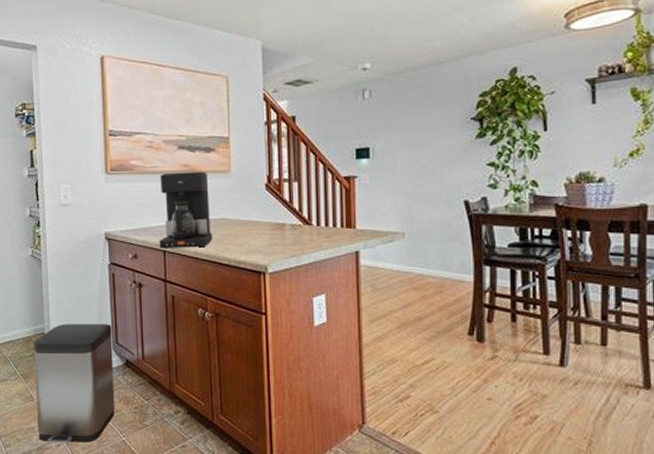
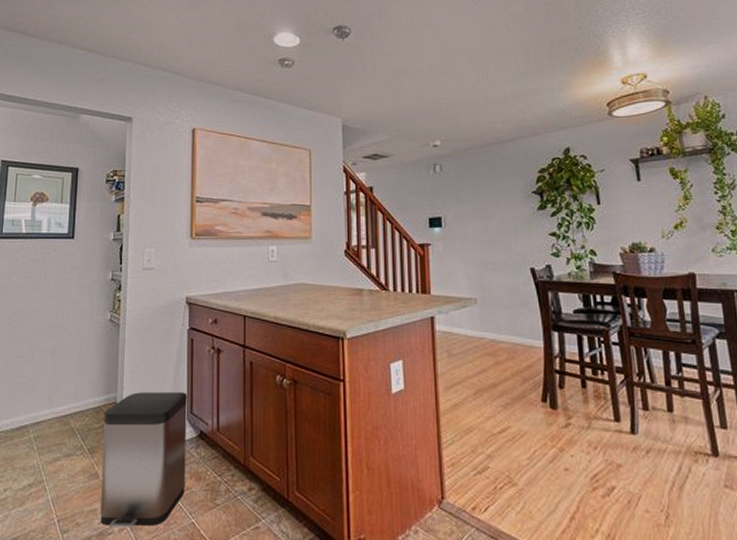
coffee maker: present [159,171,213,250] -> none [239,237,293,314]

